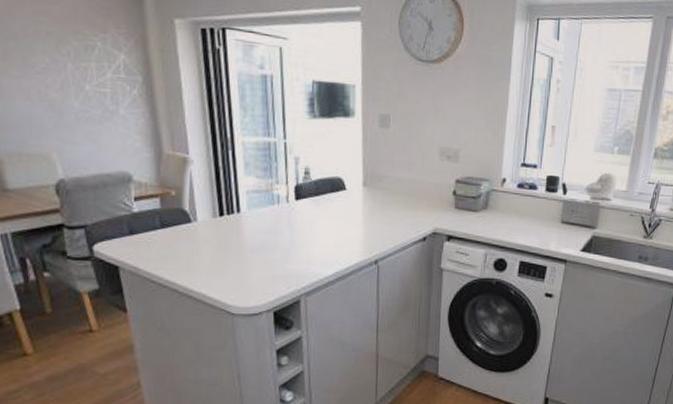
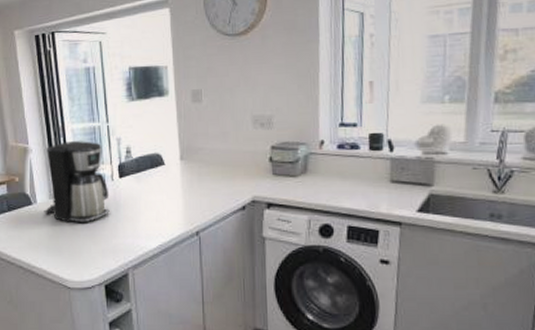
coffee maker: none [205,155,283,246] -> present [44,141,110,223]

